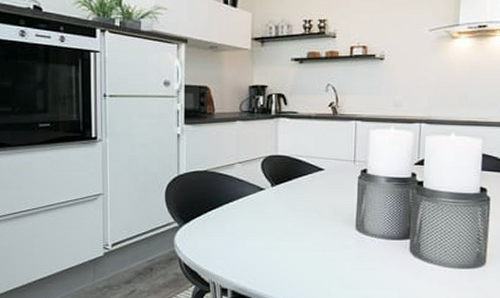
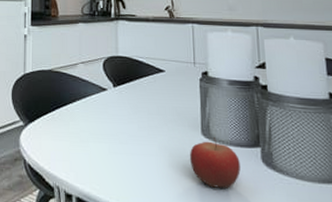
fruit: none [343,232,389,277] -> present [190,137,241,189]

